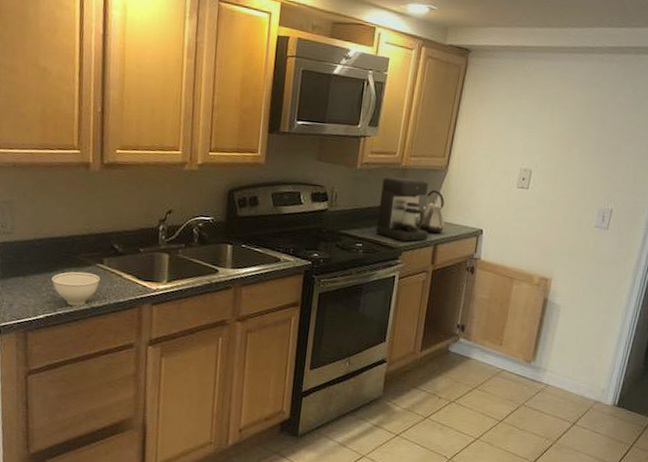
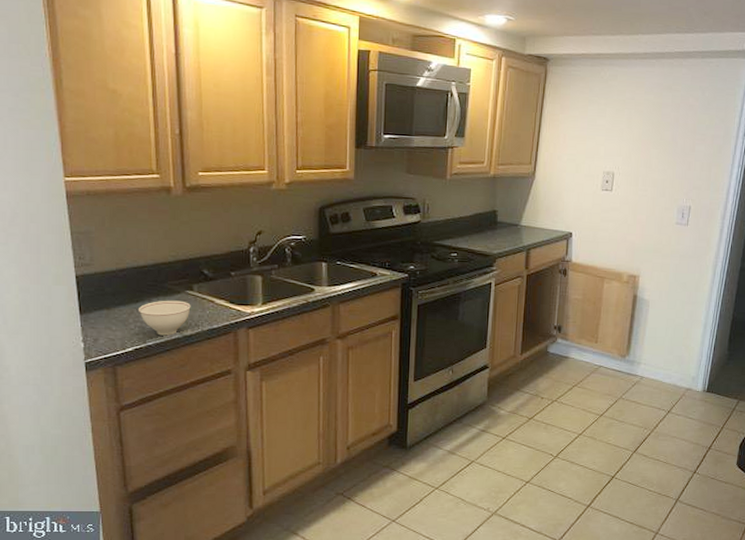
coffee maker: present [376,176,429,242] -> none [469,185,521,248]
kettle: present [419,190,445,234] -> none [511,196,536,239]

